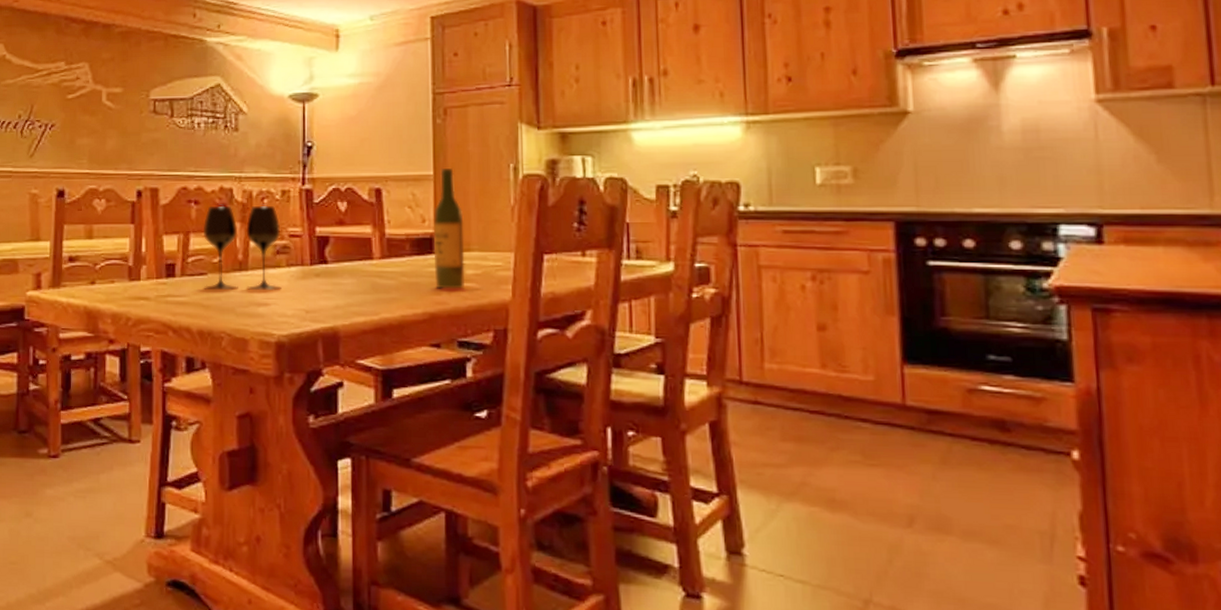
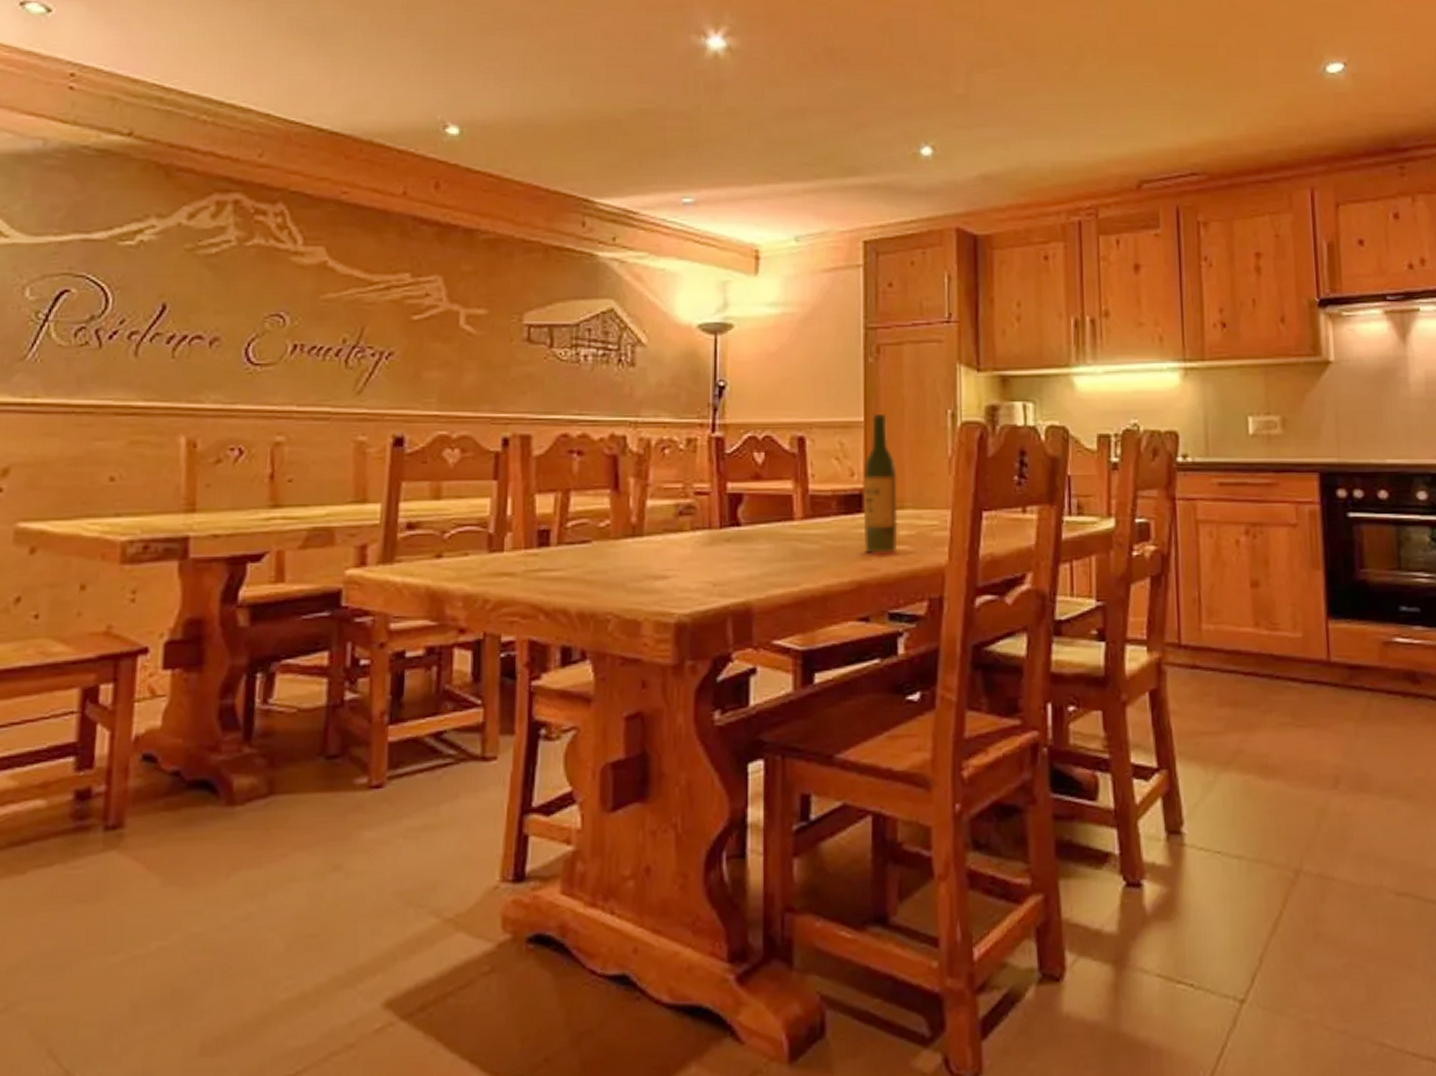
wine glass: present [203,206,282,291] -> none [585,457,685,562]

